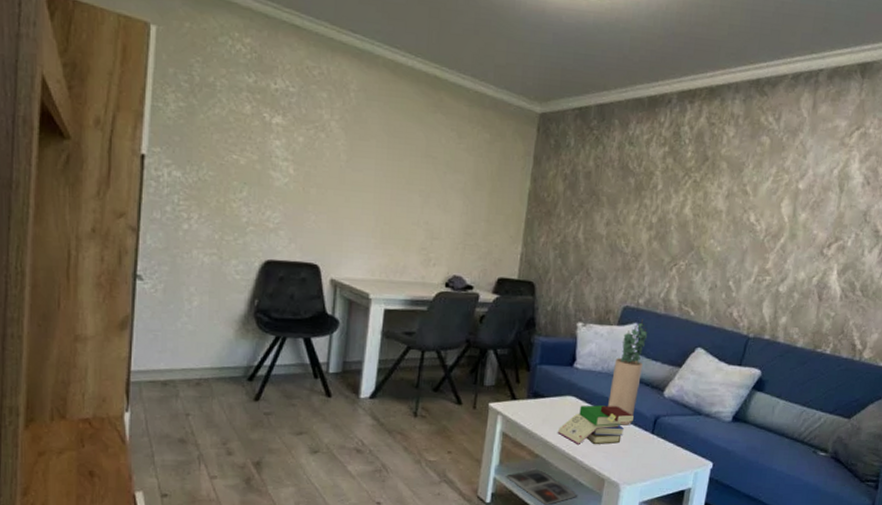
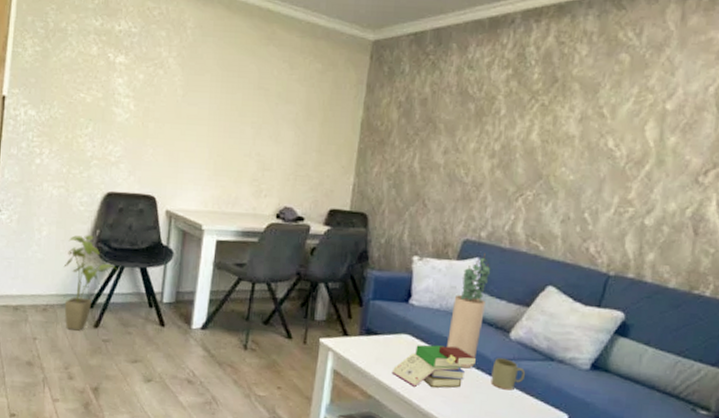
house plant: none [218,305,278,405] -> present [63,235,117,331]
mug: none [646,414,677,443] -> present [490,358,526,390]

